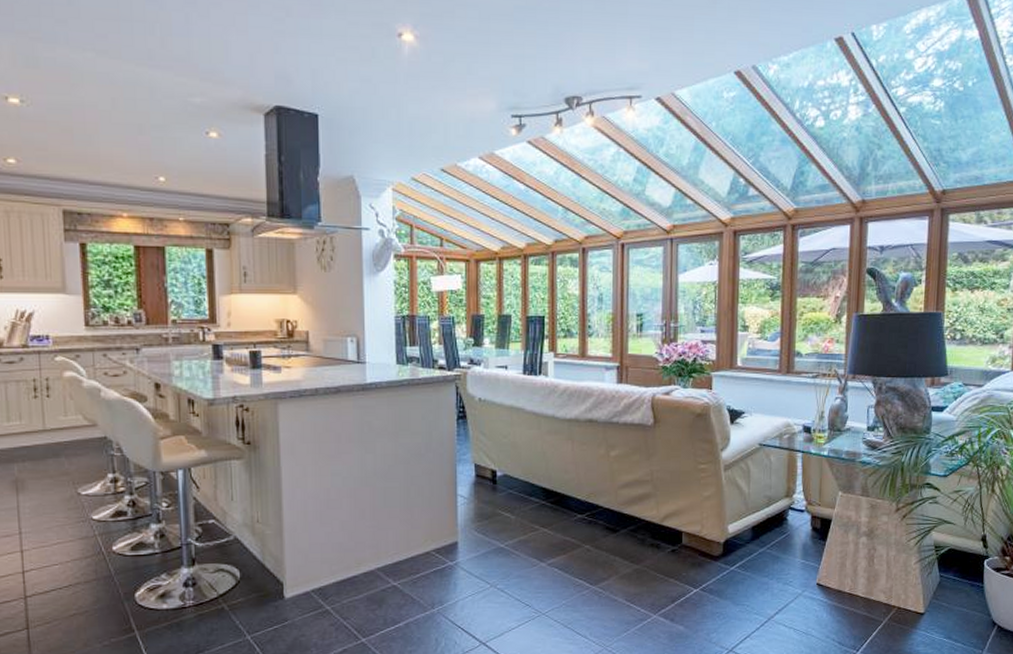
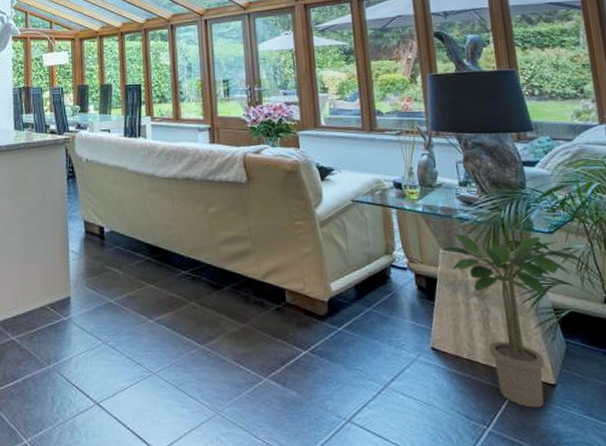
potted plant: none [841,477,968,634] -> present [442,234,581,408]

